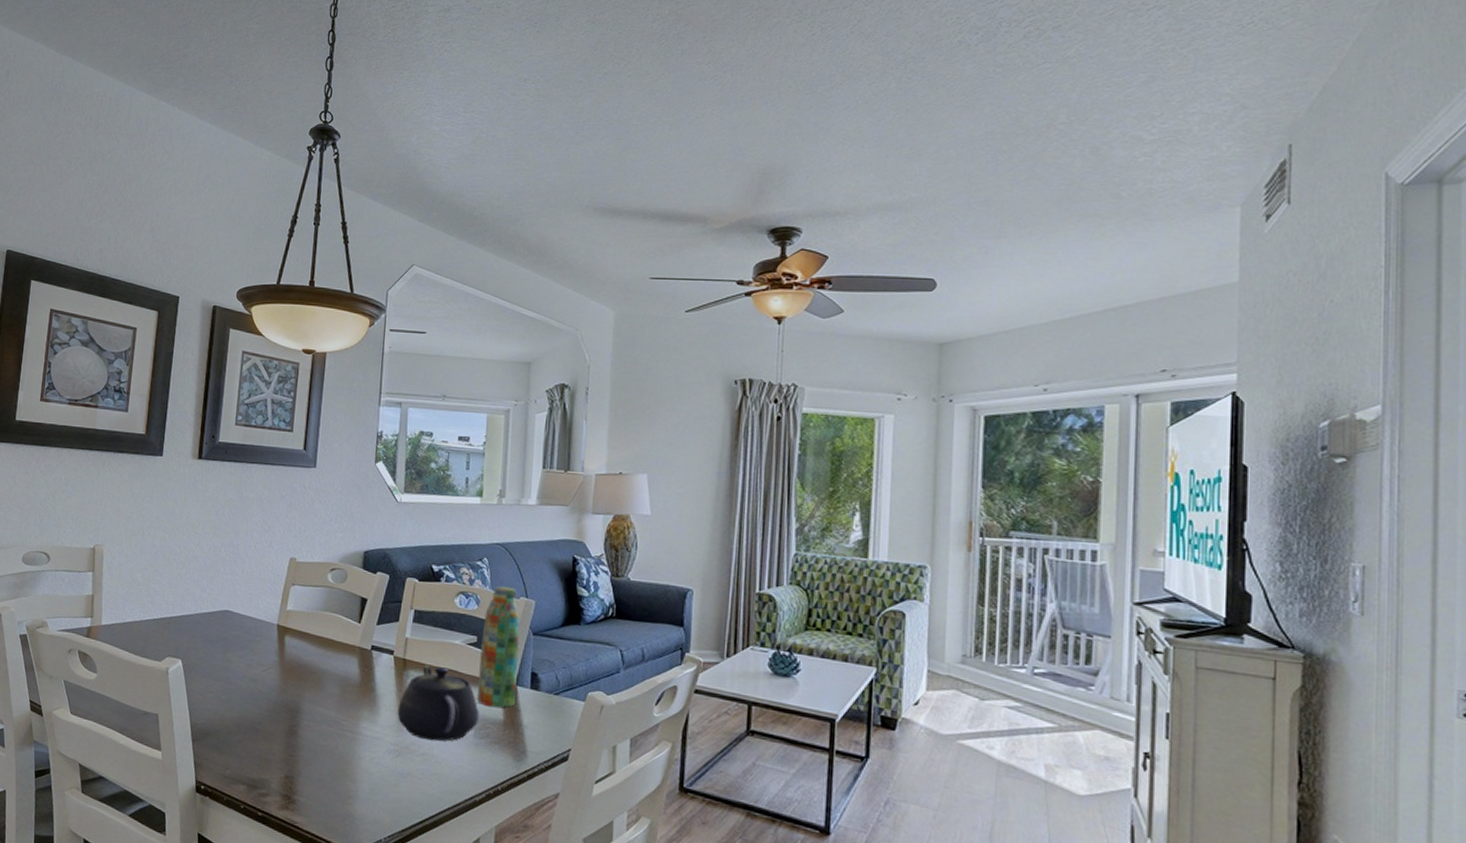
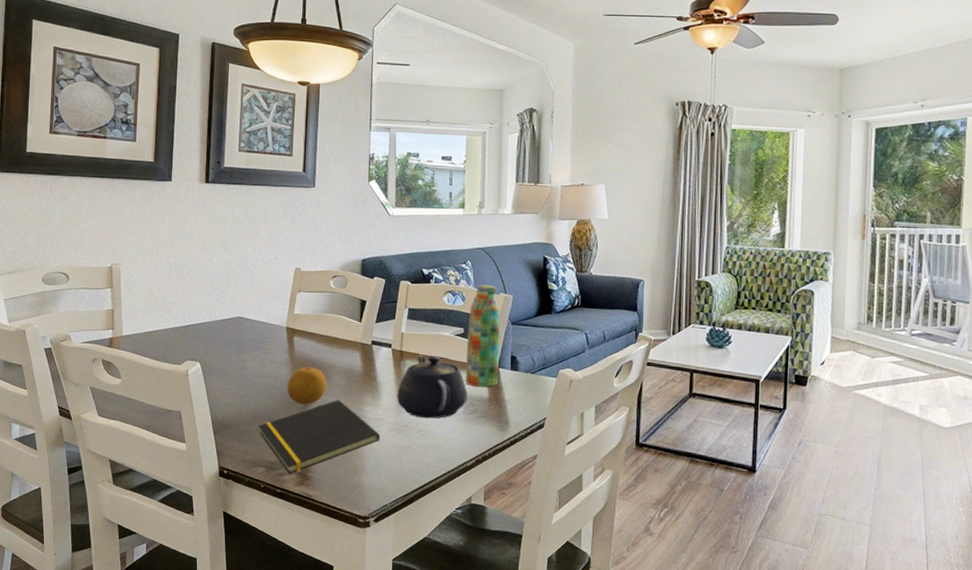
notepad: none [241,712,377,796] -> present [258,400,381,474]
fruit: none [274,671,320,716] -> present [287,366,327,405]

